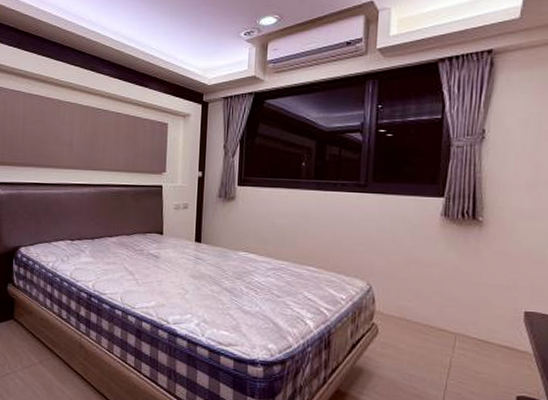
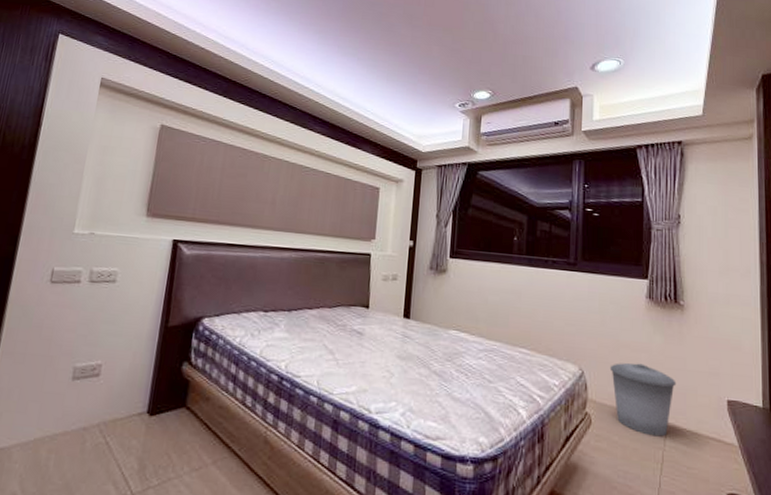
trash can: none [398,278,470,345] -> present [609,363,677,437]

